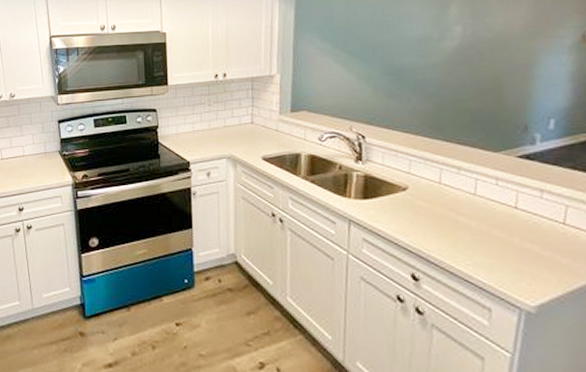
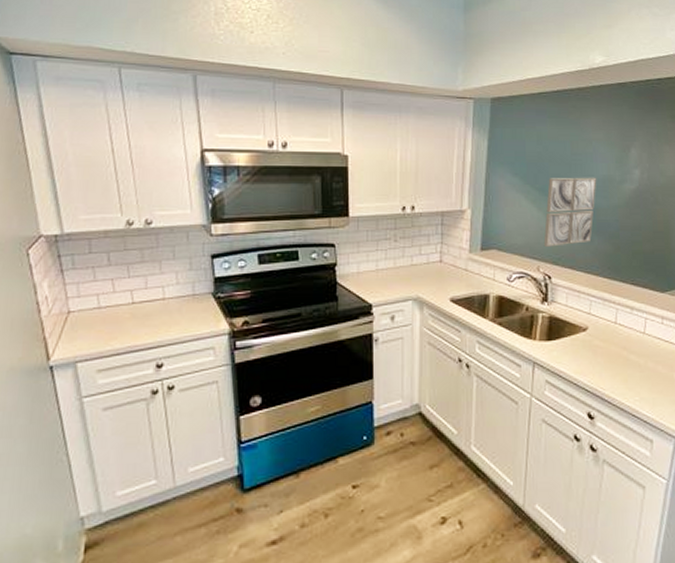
wall art: none [355,37,413,107] -> present [543,177,597,247]

